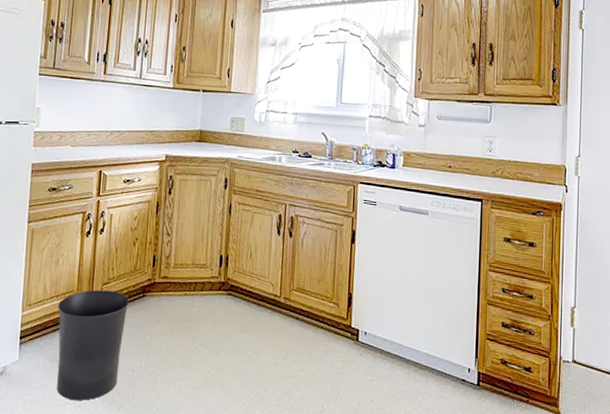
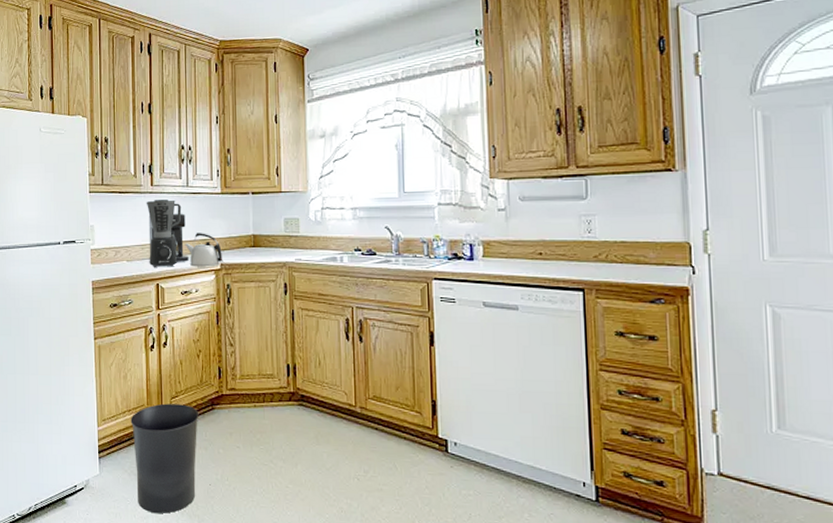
blender: none [94,88,133,156] -> present [146,200,182,268]
coffee maker: none [94,103,136,151] -> present [148,213,189,262]
kettle: none [132,124,169,159] -> present [185,233,223,268]

